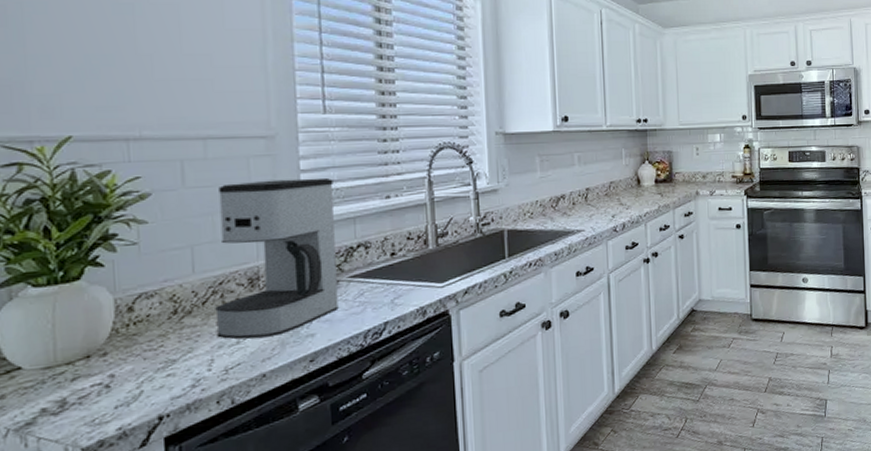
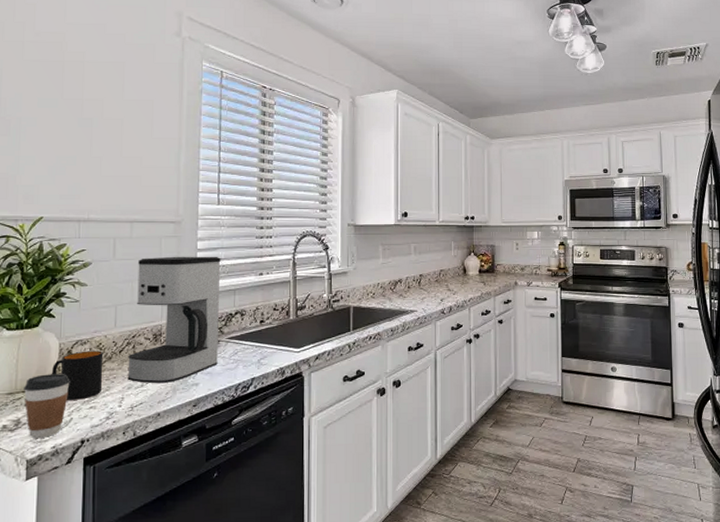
coffee cup: none [67,336,135,422] -> present [24,374,70,439]
mug: none [107,304,181,369] -> present [52,350,104,400]

